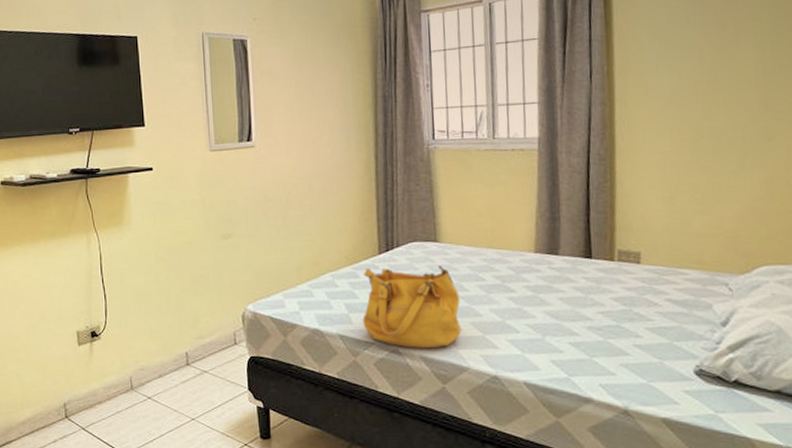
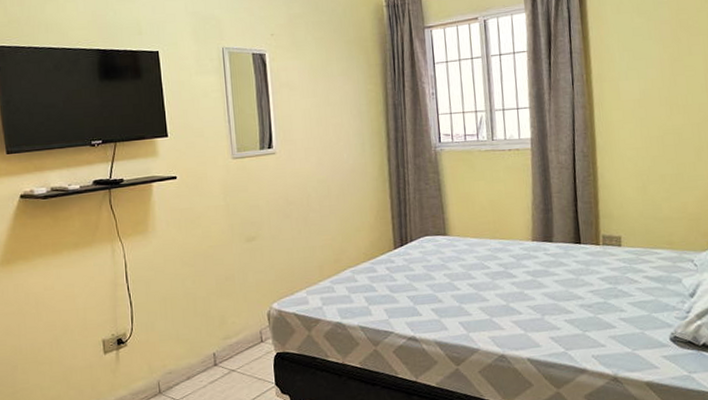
handbag: present [362,266,462,349] -> none [381,257,471,335]

